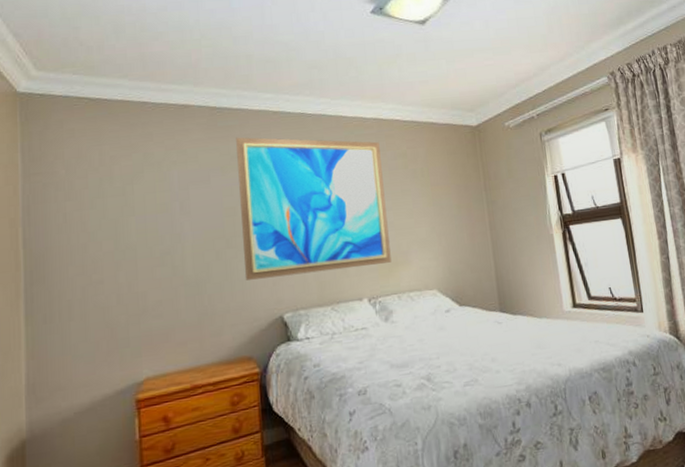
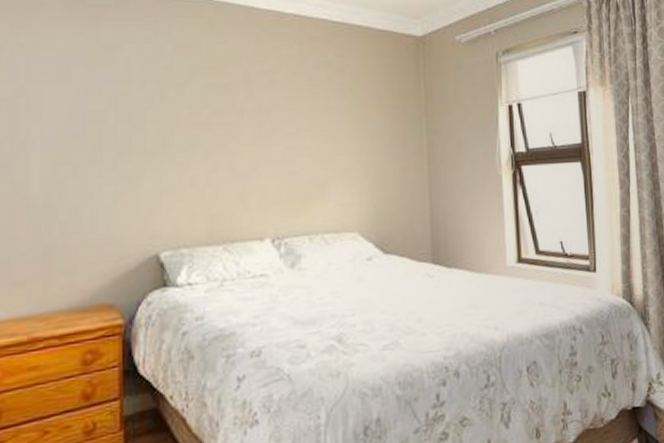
wall art: present [236,137,392,280] -> none [110,20,304,207]

